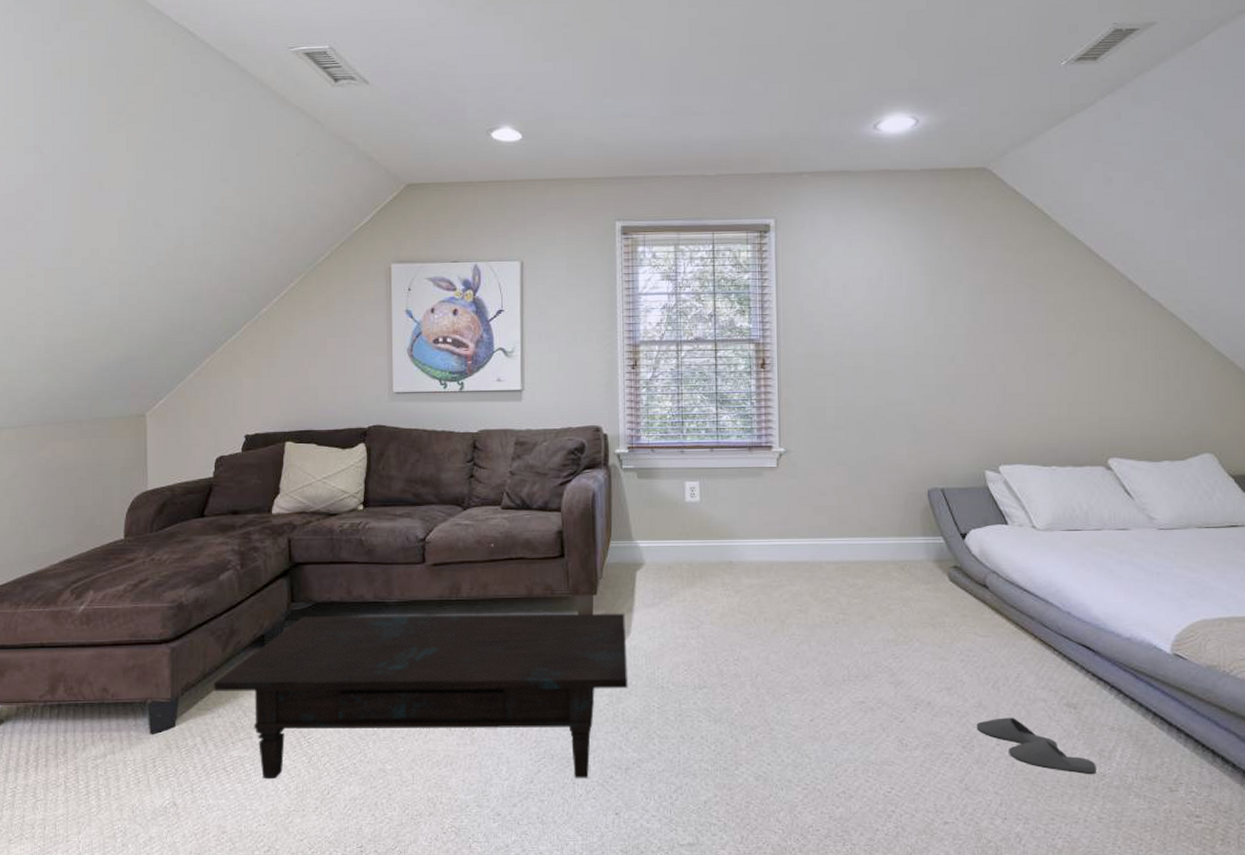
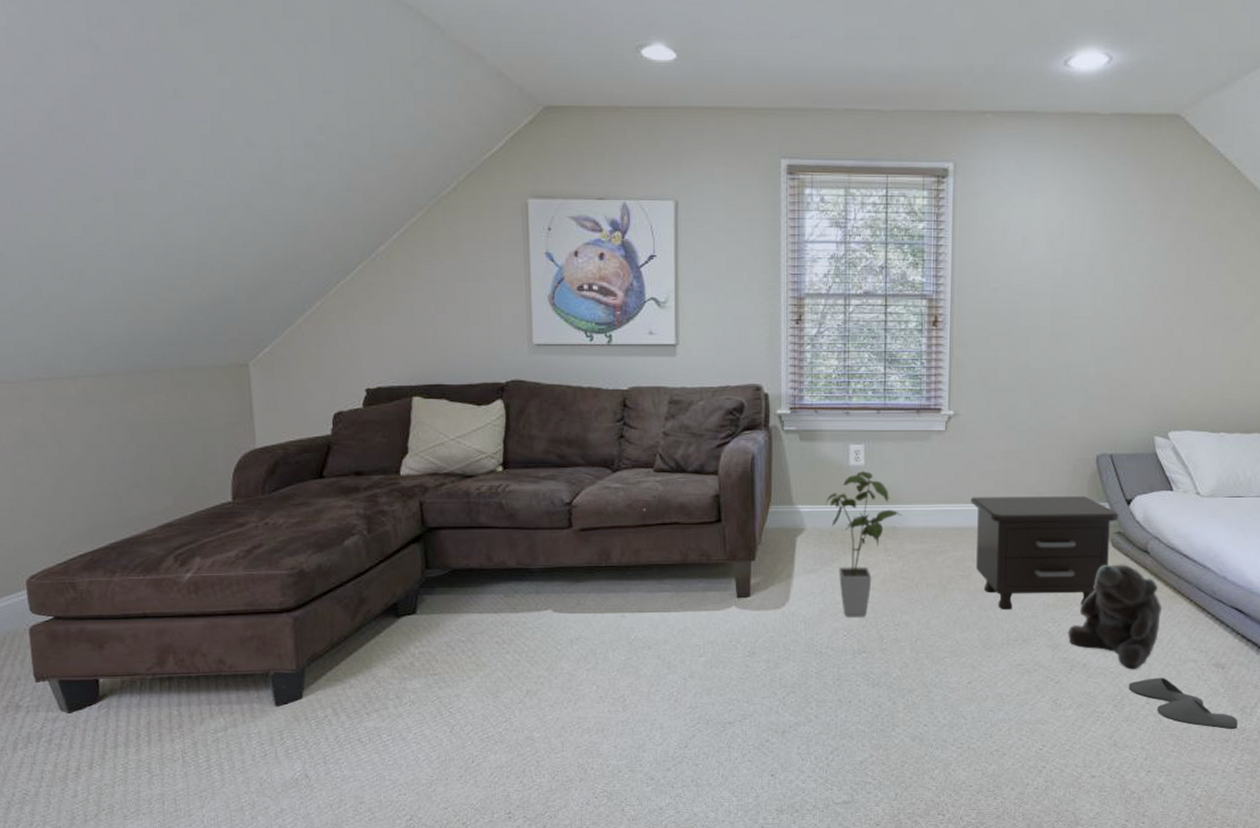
coffee table: present [213,613,629,778] -> none [342,579,787,749]
house plant: none [663,507,738,652] -> present [825,471,902,617]
nightstand: none [804,530,956,646] -> present [970,496,1120,610]
stuffed animal: none [909,599,1006,709] -> present [1067,564,1163,670]

